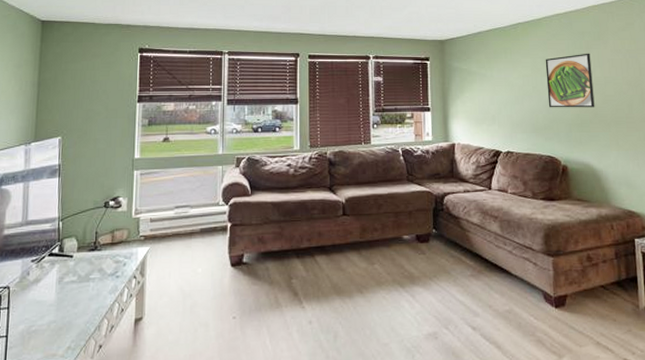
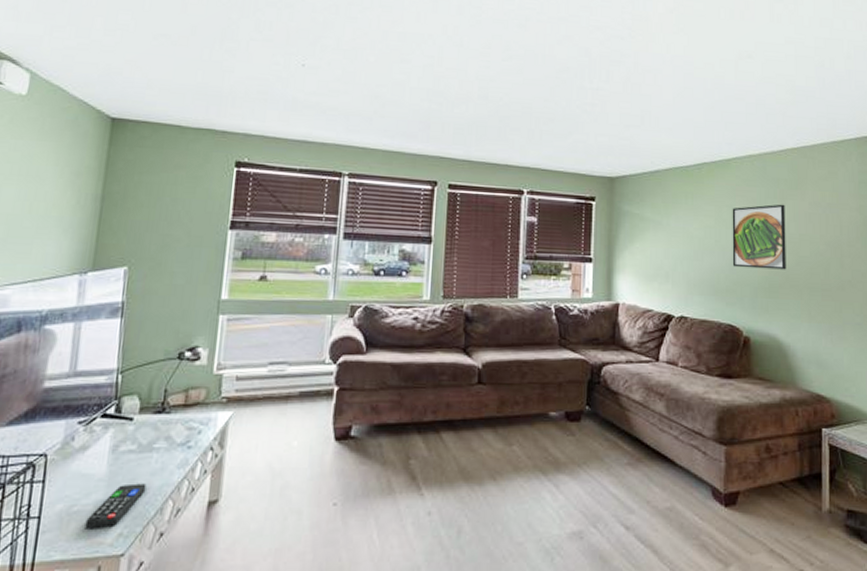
remote control: none [42,307,87,344] -> present [85,483,147,529]

